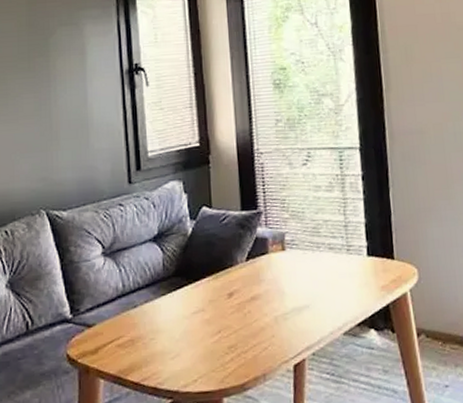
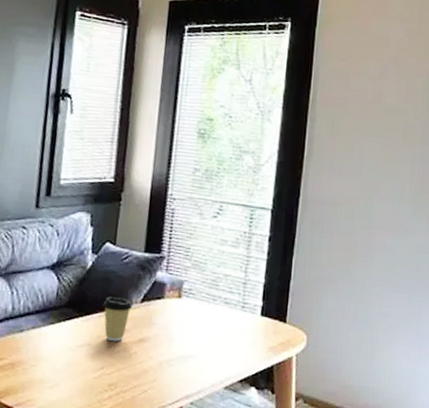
coffee cup: none [209,259,239,304] -> present [102,297,133,342]

